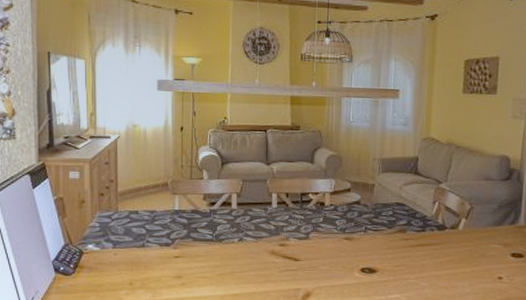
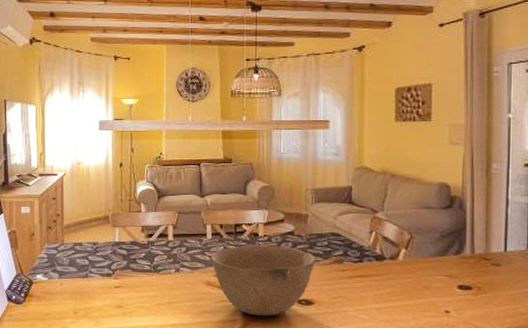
bowl: none [275,214,381,285] -> present [210,245,316,316]

